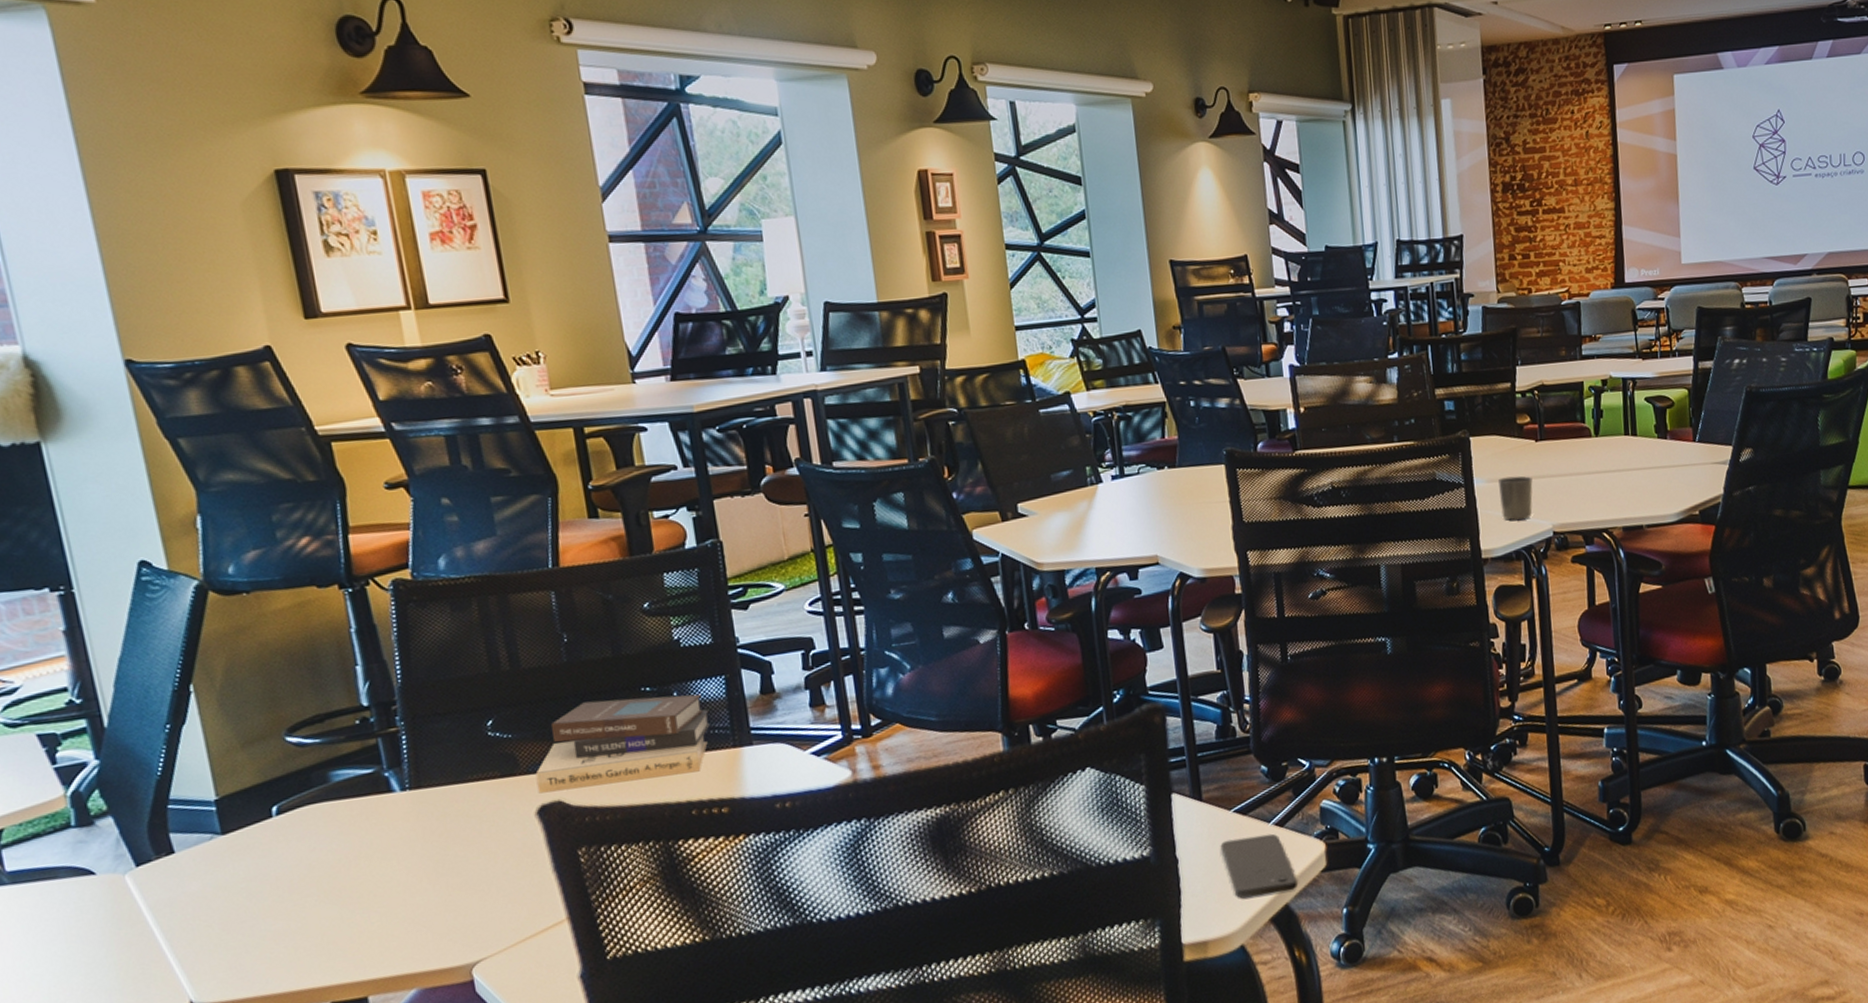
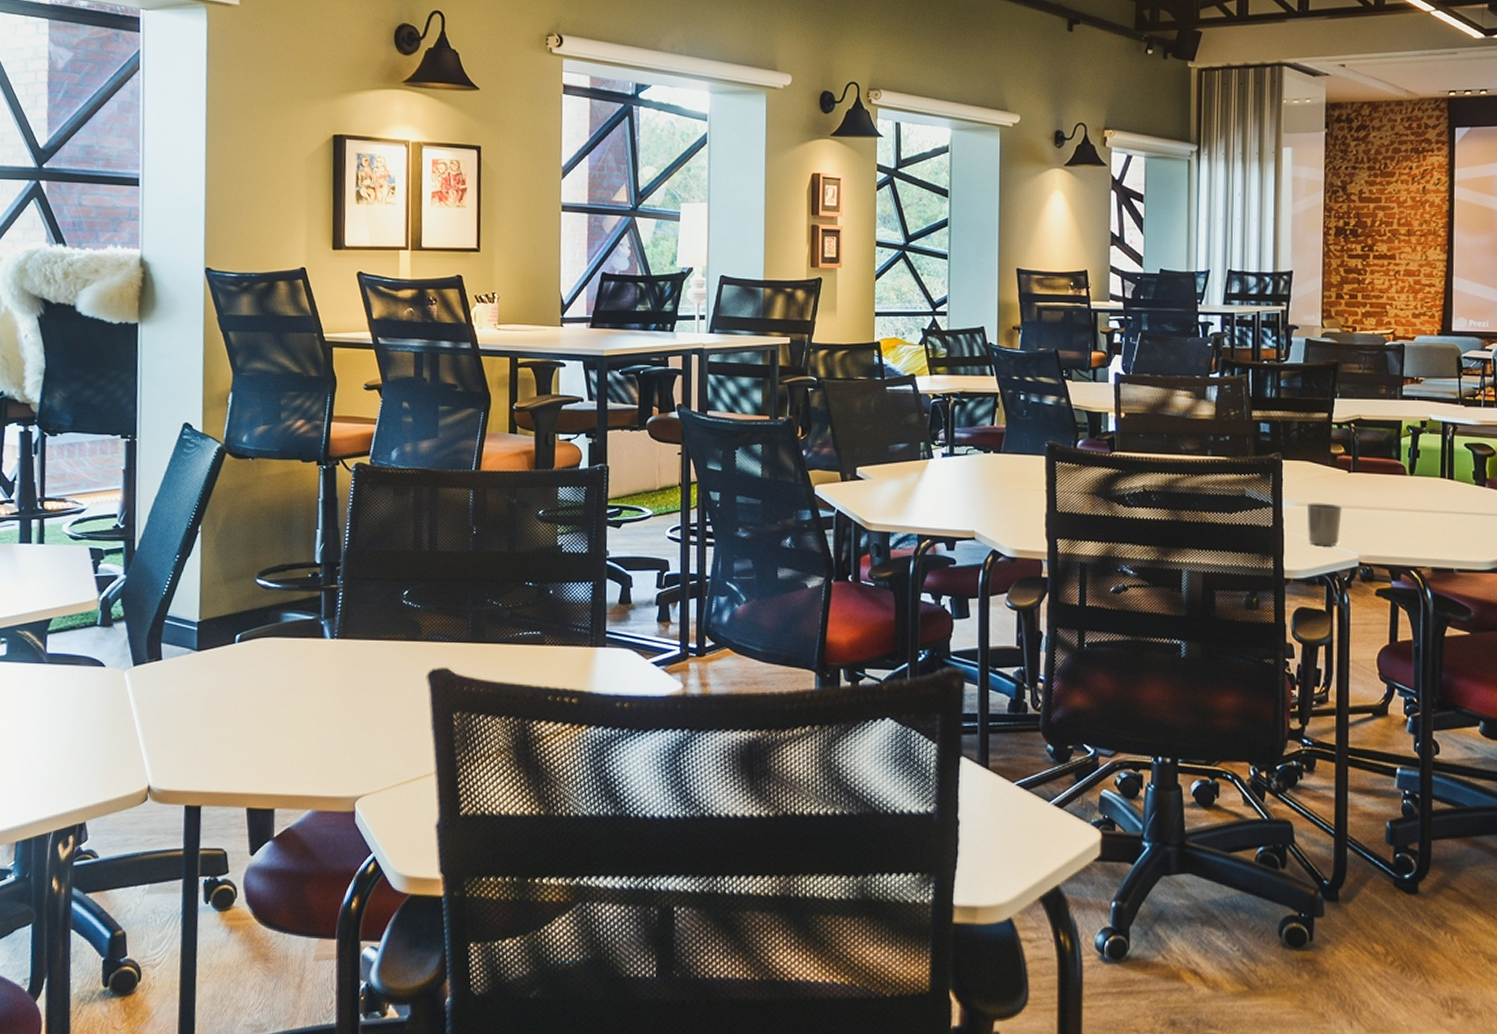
books: present [535,694,710,794] -> none [432,587,575,663]
smartphone: present [1220,833,1298,898] -> none [1000,811,1070,874]

